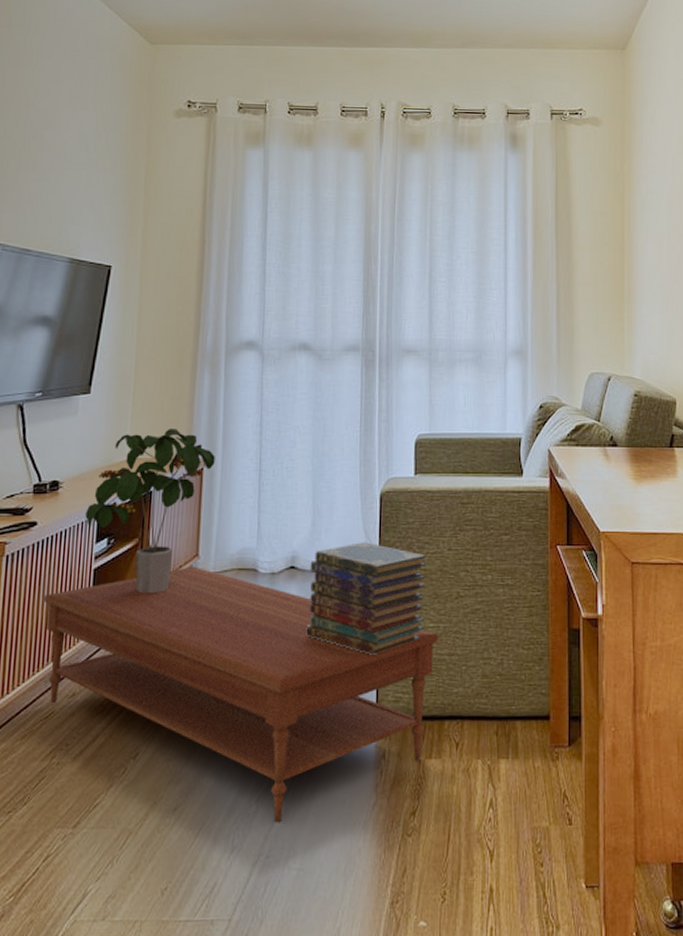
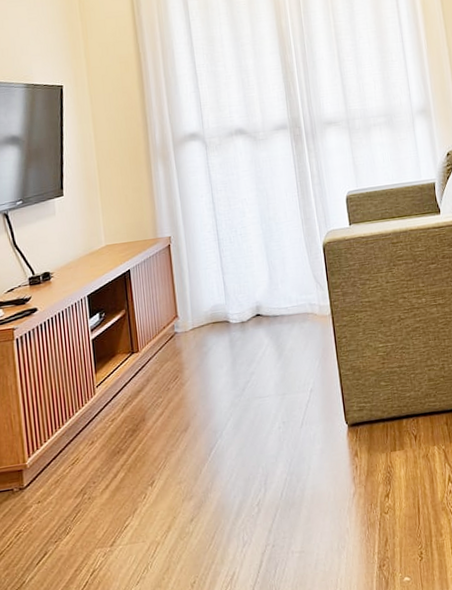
coffee table: present [43,566,438,823] -> none [53,325,388,519]
potted plant: present [85,429,215,593] -> none [76,215,179,353]
book stack: present [306,542,426,656] -> none [272,286,375,377]

